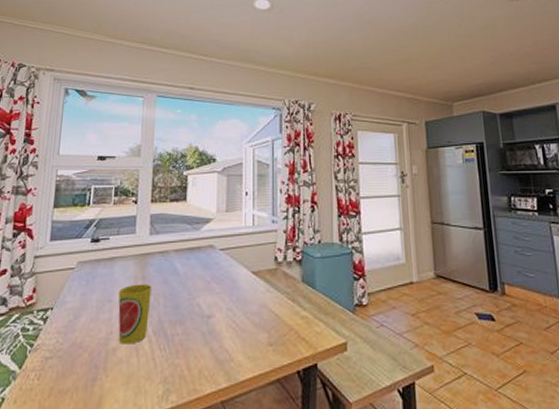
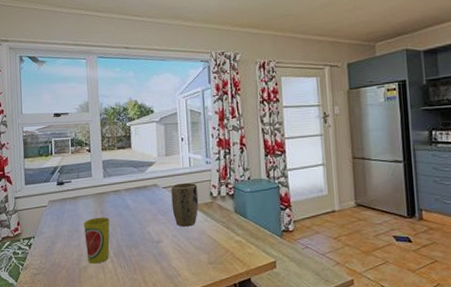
plant pot: none [229,244,261,298] -> present [171,182,199,227]

